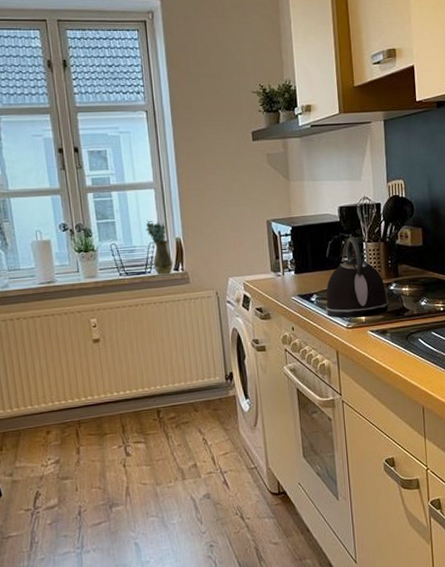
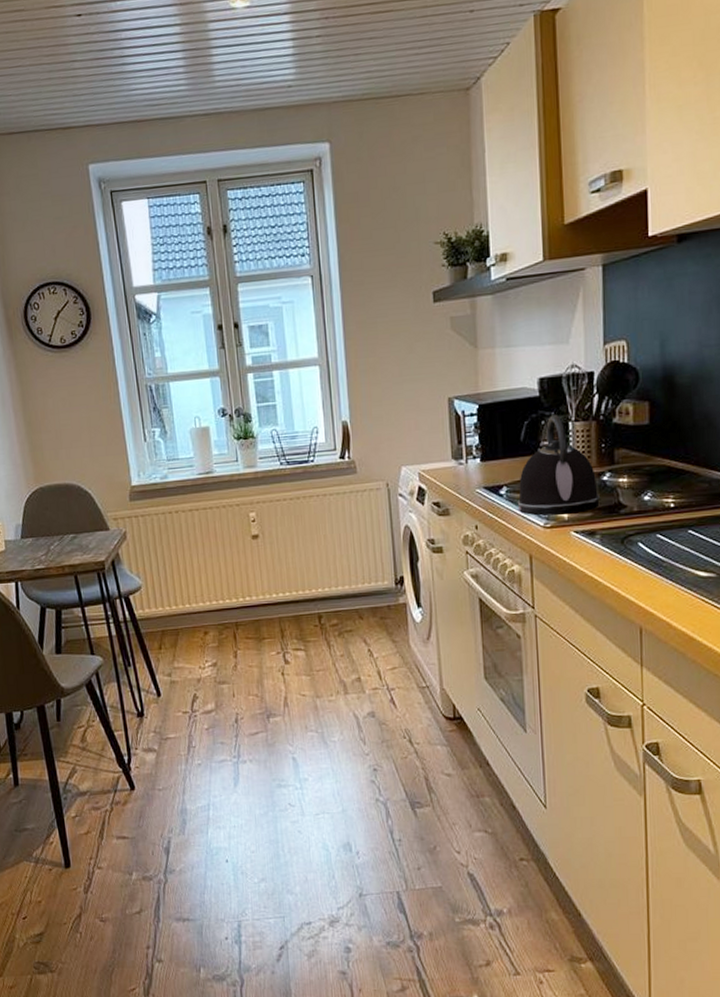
vase: present [145,220,174,275] -> none [308,402,339,464]

